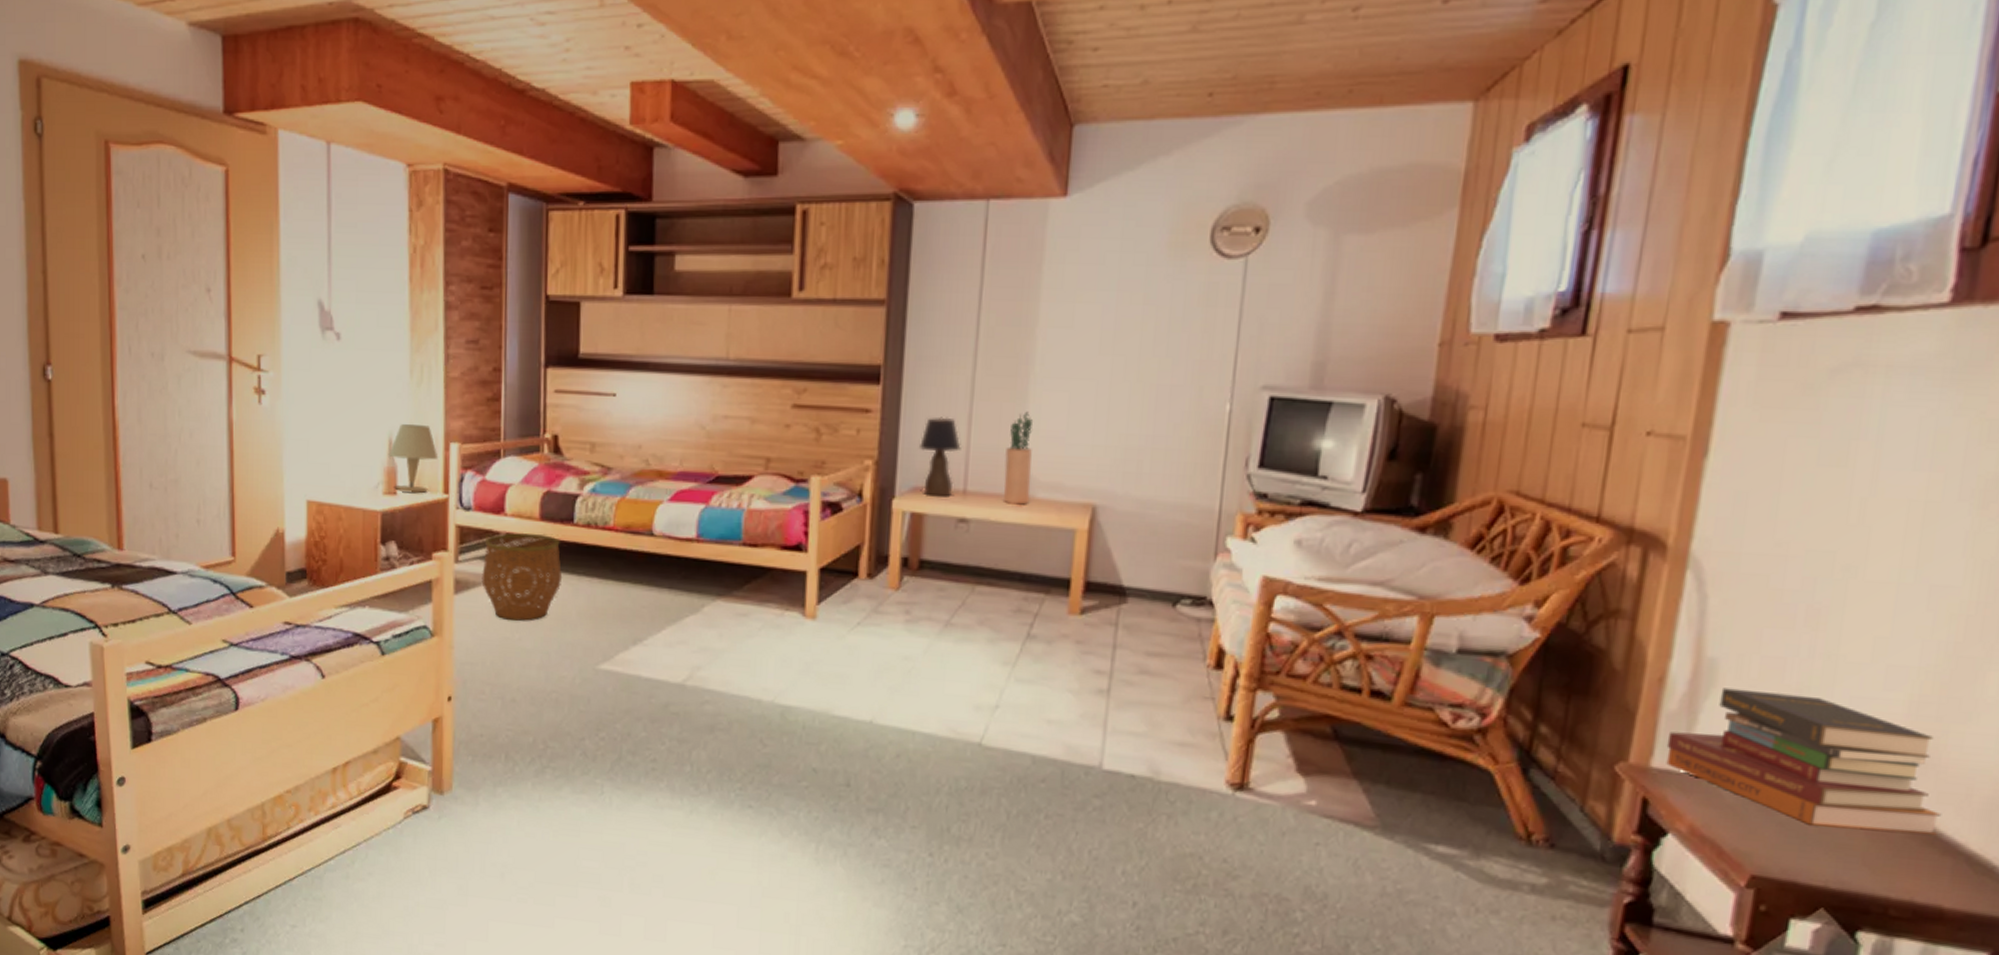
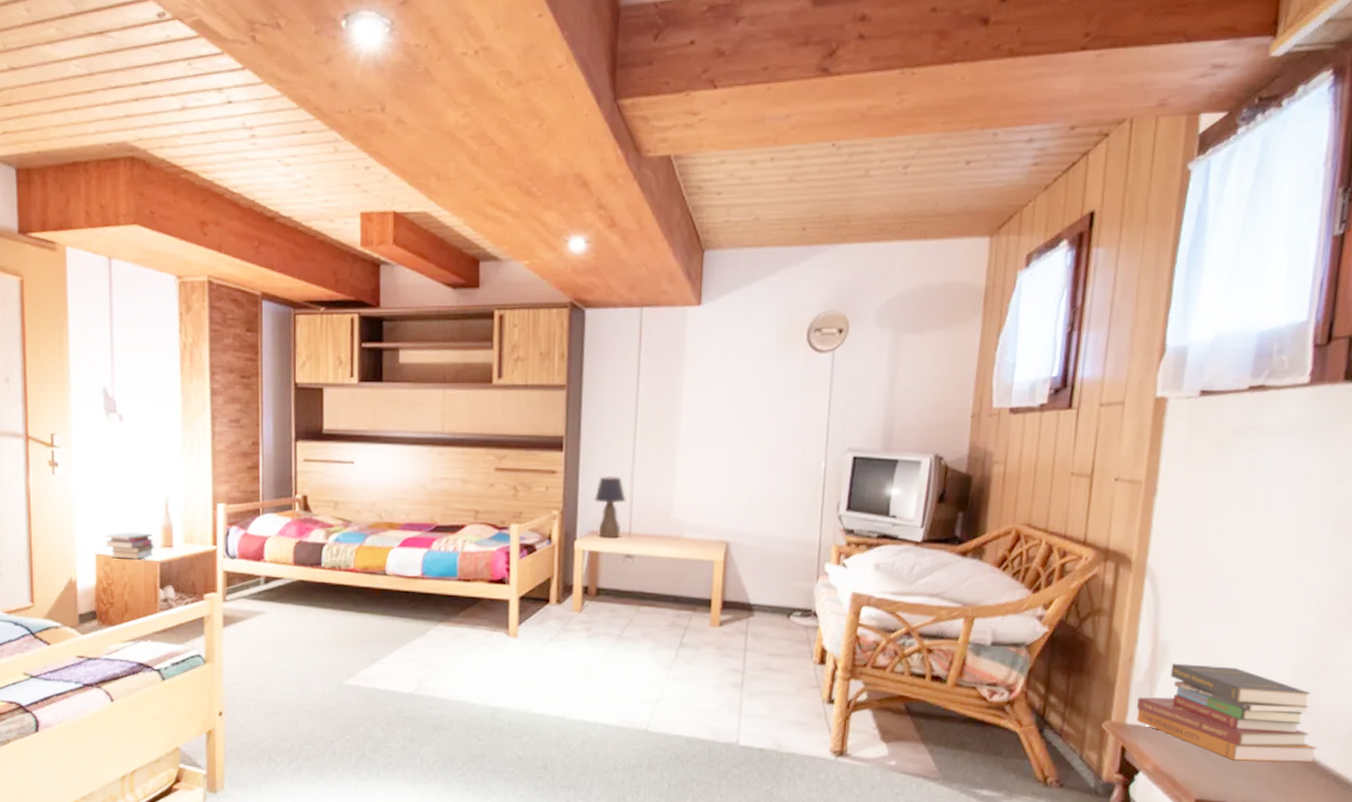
books: none [319,474,375,509] -> present [106,531,154,560]
table lamp: present [388,424,437,494] -> none [165,489,207,546]
basket: present [481,532,563,621] -> none [246,575,313,648]
vase: present [1003,411,1032,505] -> none [659,470,680,543]

